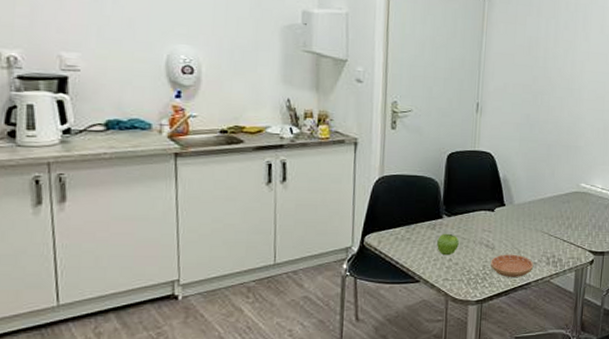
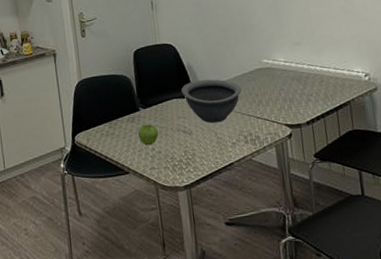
saucer: present [491,254,534,277] -> none [191,136,233,160]
bowl: none [492,194,555,241] -> present [181,79,243,123]

